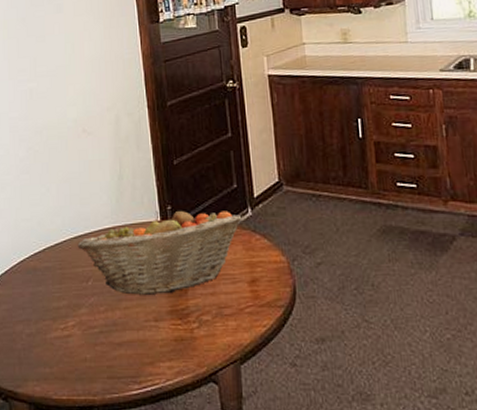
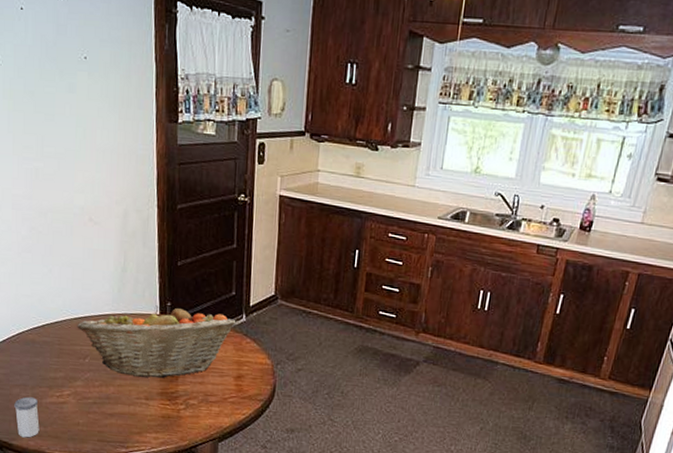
salt shaker: none [18,333,45,383] -> present [14,397,40,438]

